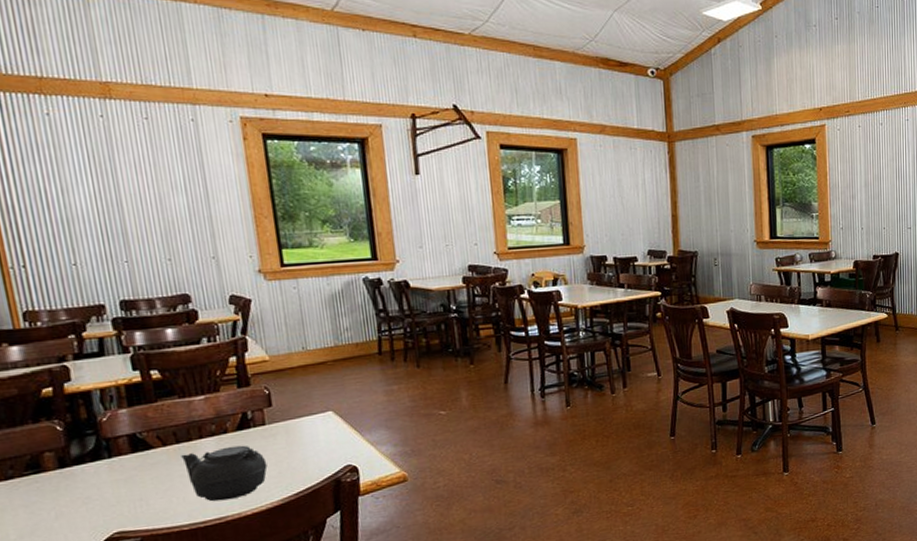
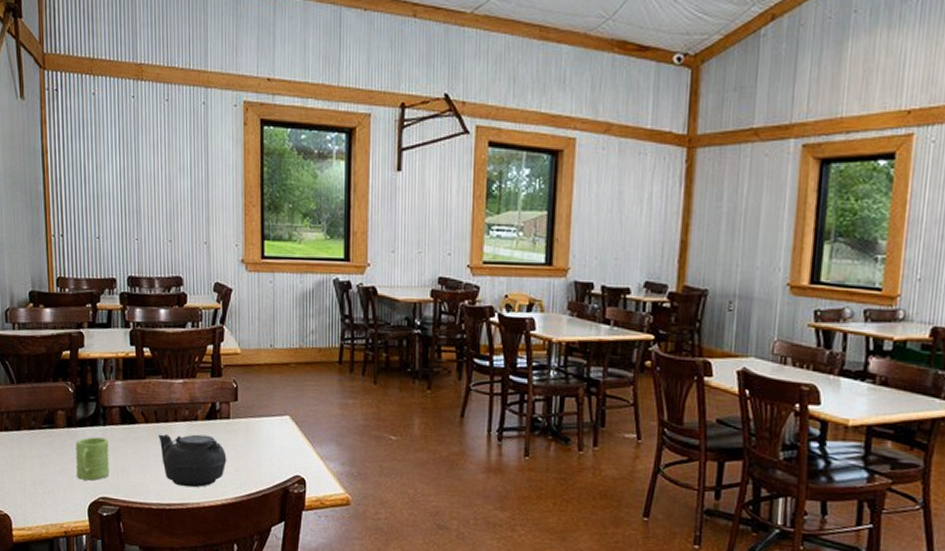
mug: none [73,470,124,520] -> present [76,437,110,481]

